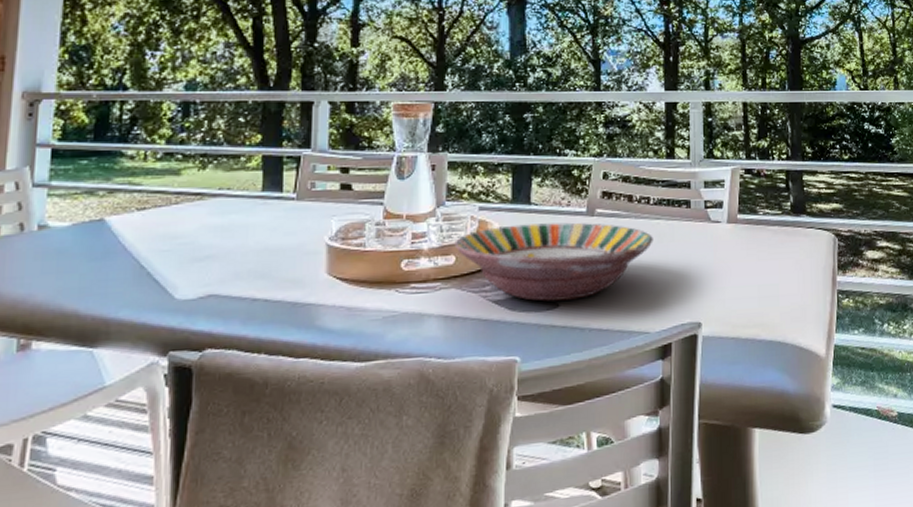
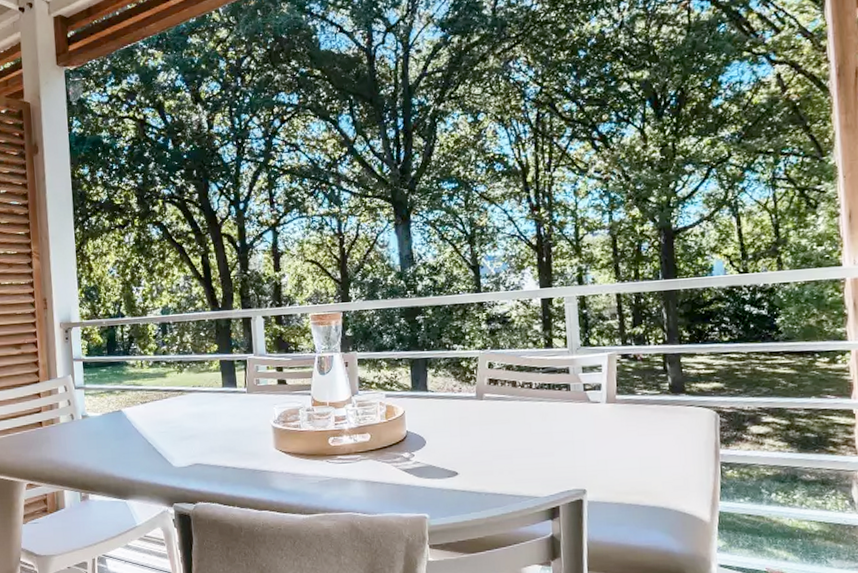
serving bowl: present [454,222,653,301] -> none [368,405,537,470]

